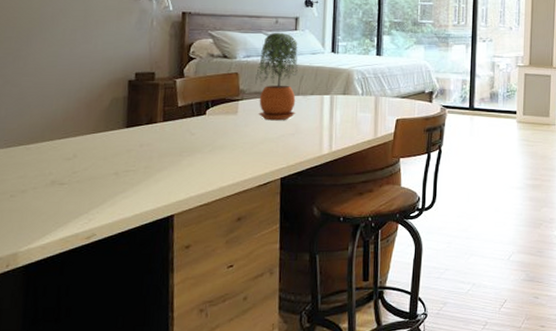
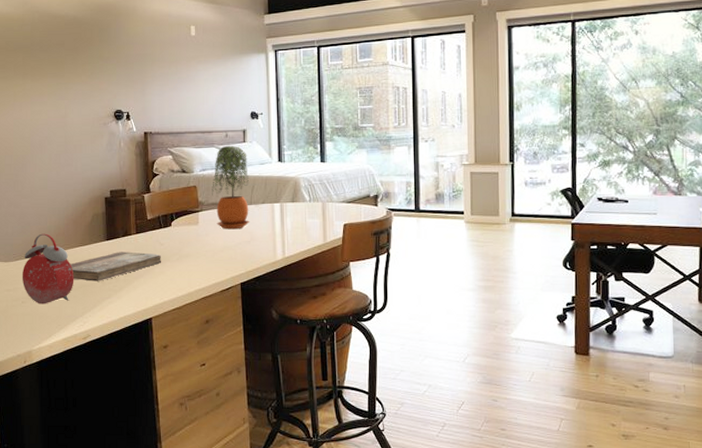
alarm clock: none [13,117,82,199] -> present [22,233,74,304]
book: none [77,141,191,173] -> present [70,251,161,281]

